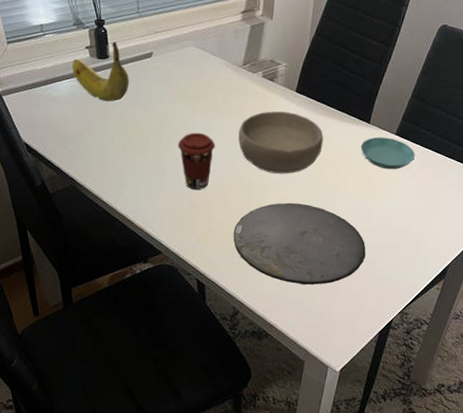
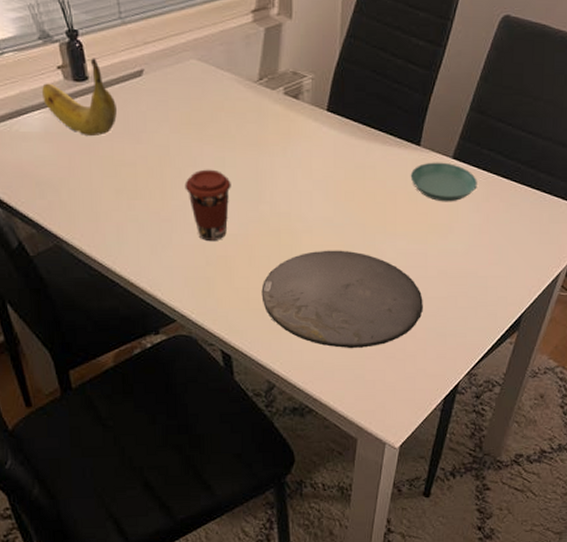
bowl: present [238,111,323,174] -> none [259,137,364,215]

